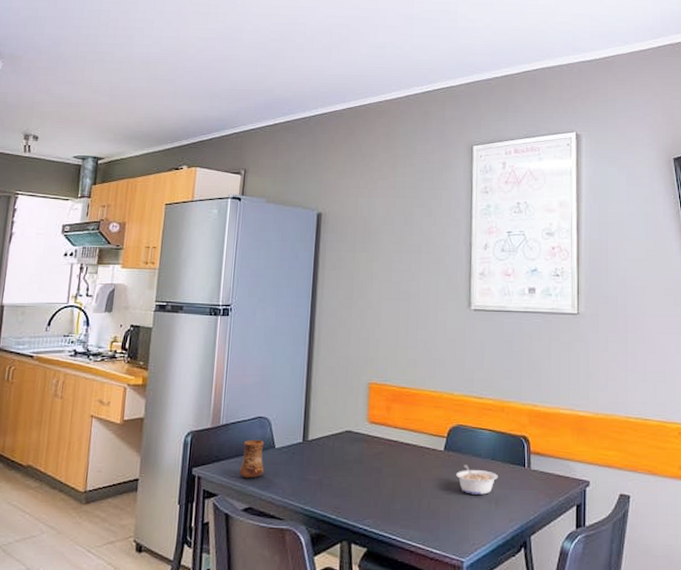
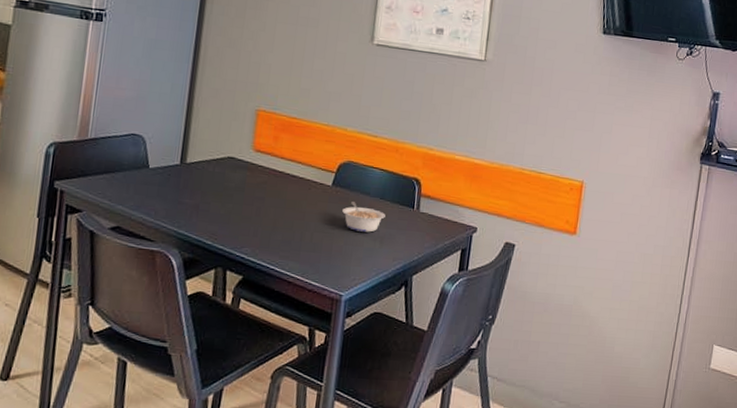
cup: present [239,439,265,479] -> none [107,157,138,197]

